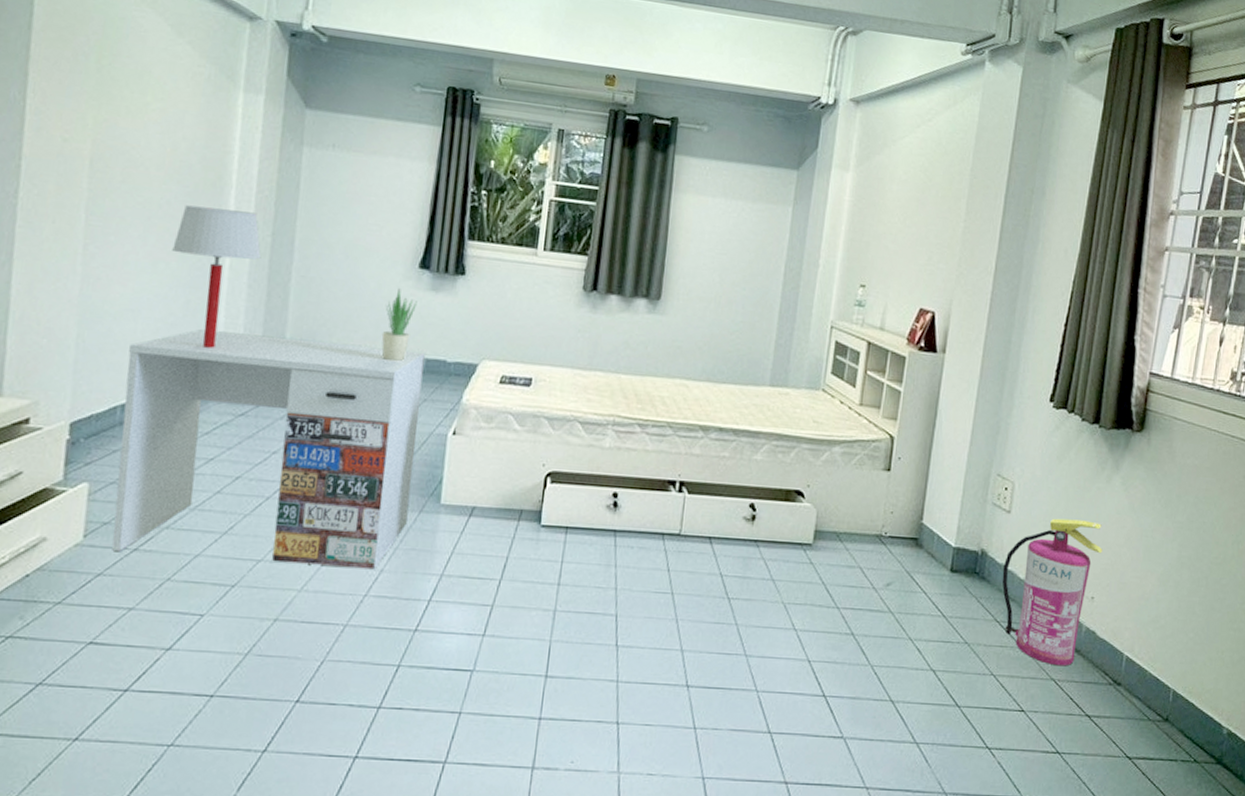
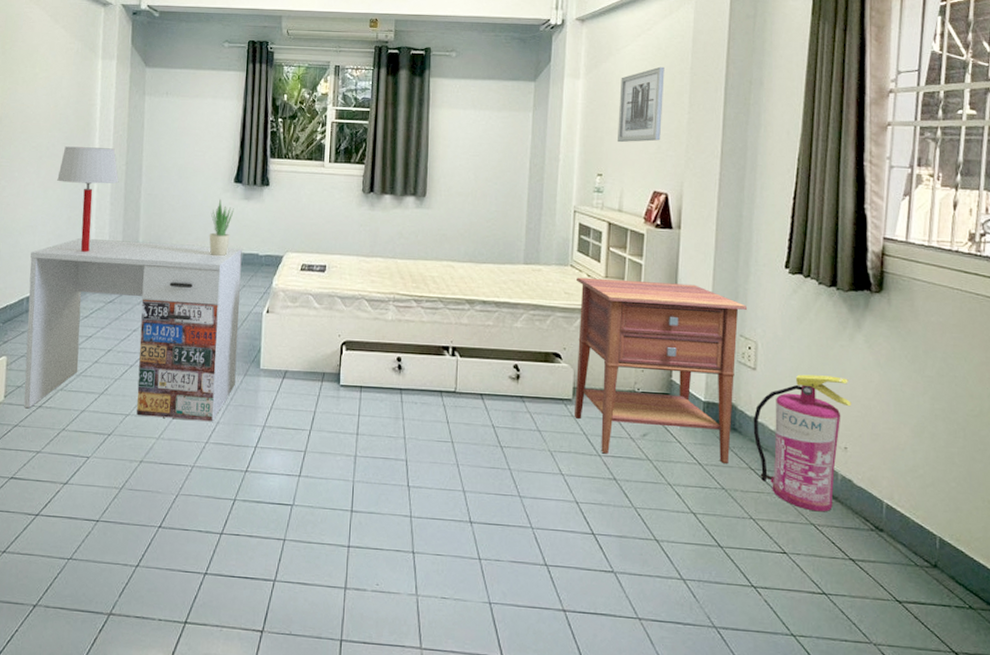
nightstand: none [814,403,1007,615] -> present [575,277,747,463]
wall art: none [885,164,943,251] -> present [618,66,665,143]

